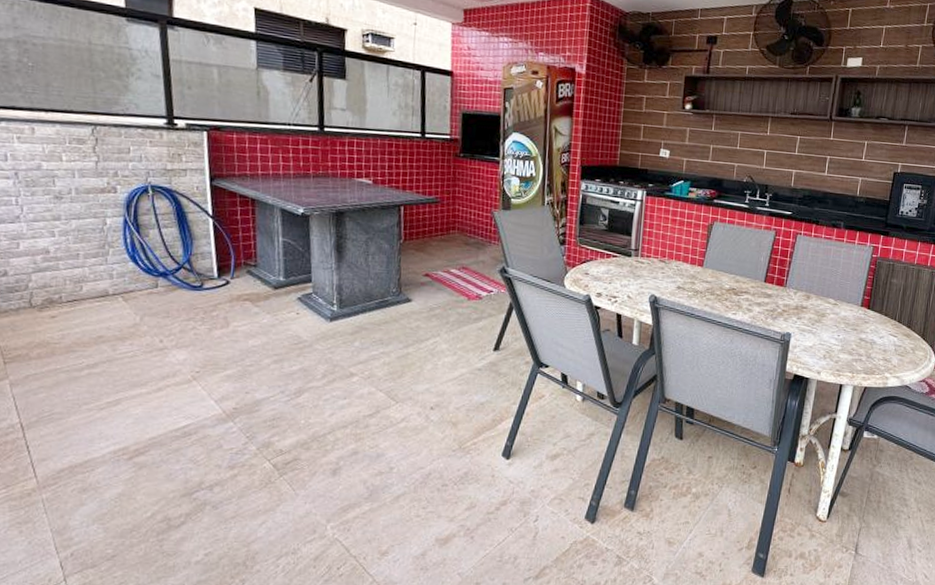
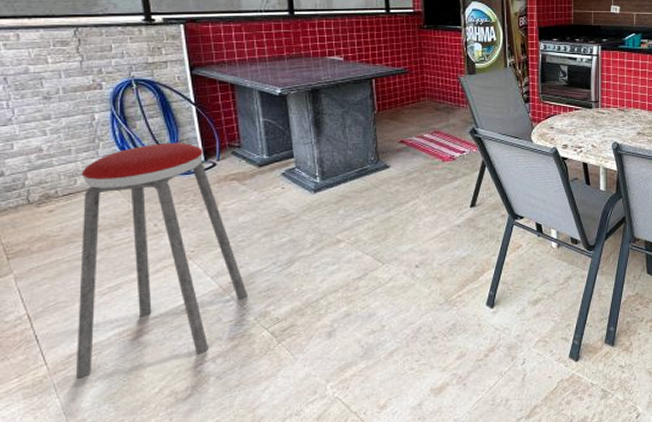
music stool: none [65,255,252,495] -> present [75,142,248,379]

